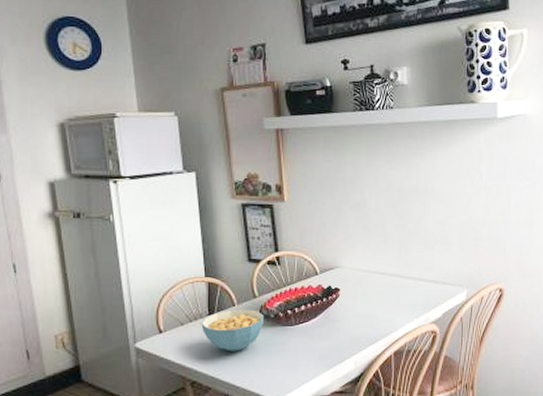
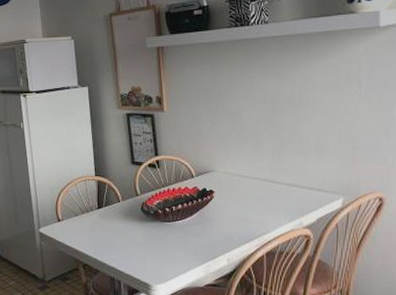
cereal bowl: present [201,309,264,351] -> none [92,205,145,241]

